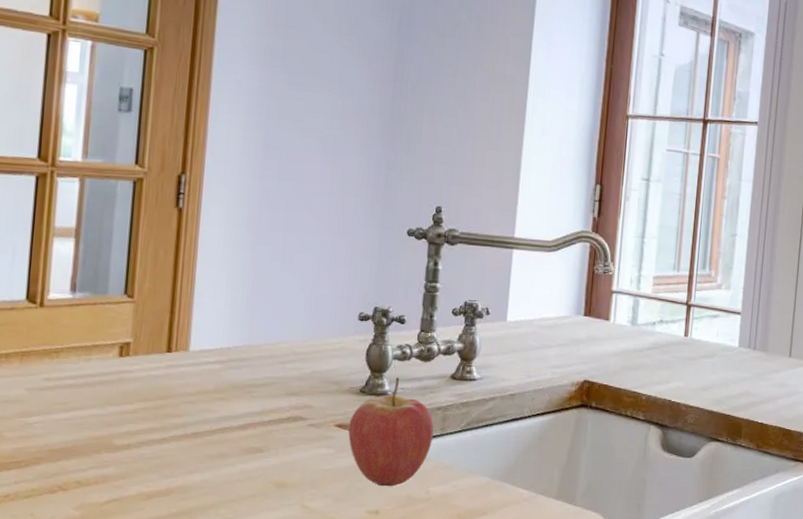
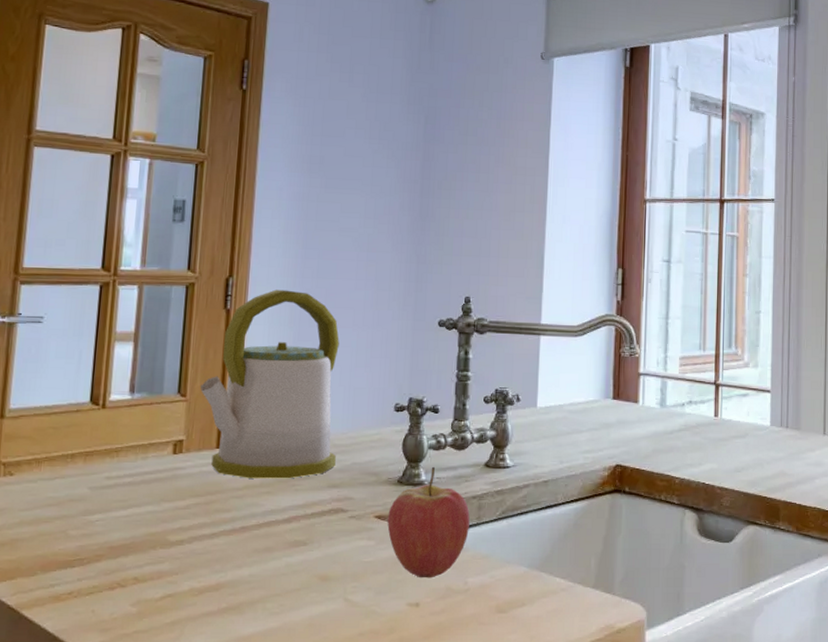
kettle: none [149,189,301,386] -> present [200,289,339,479]

